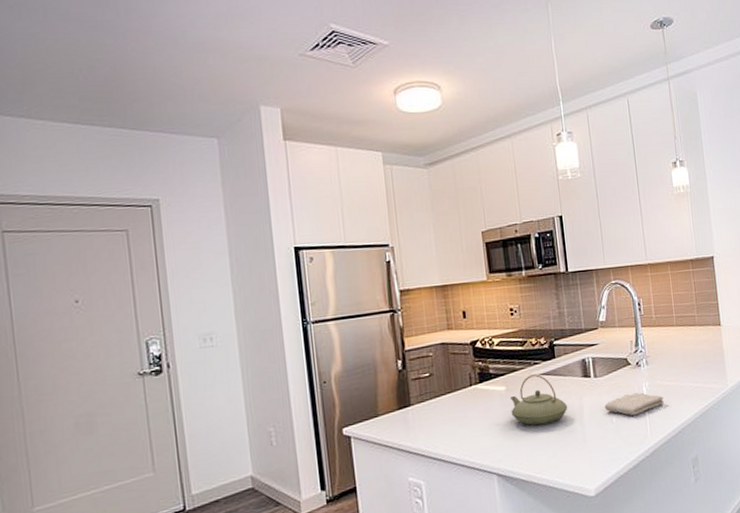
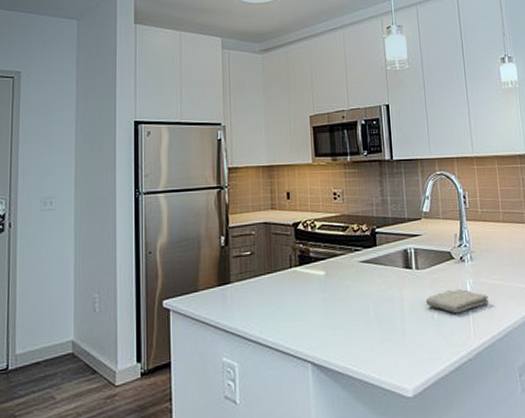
teapot: present [511,374,568,426] -> none [329,261,388,315]

